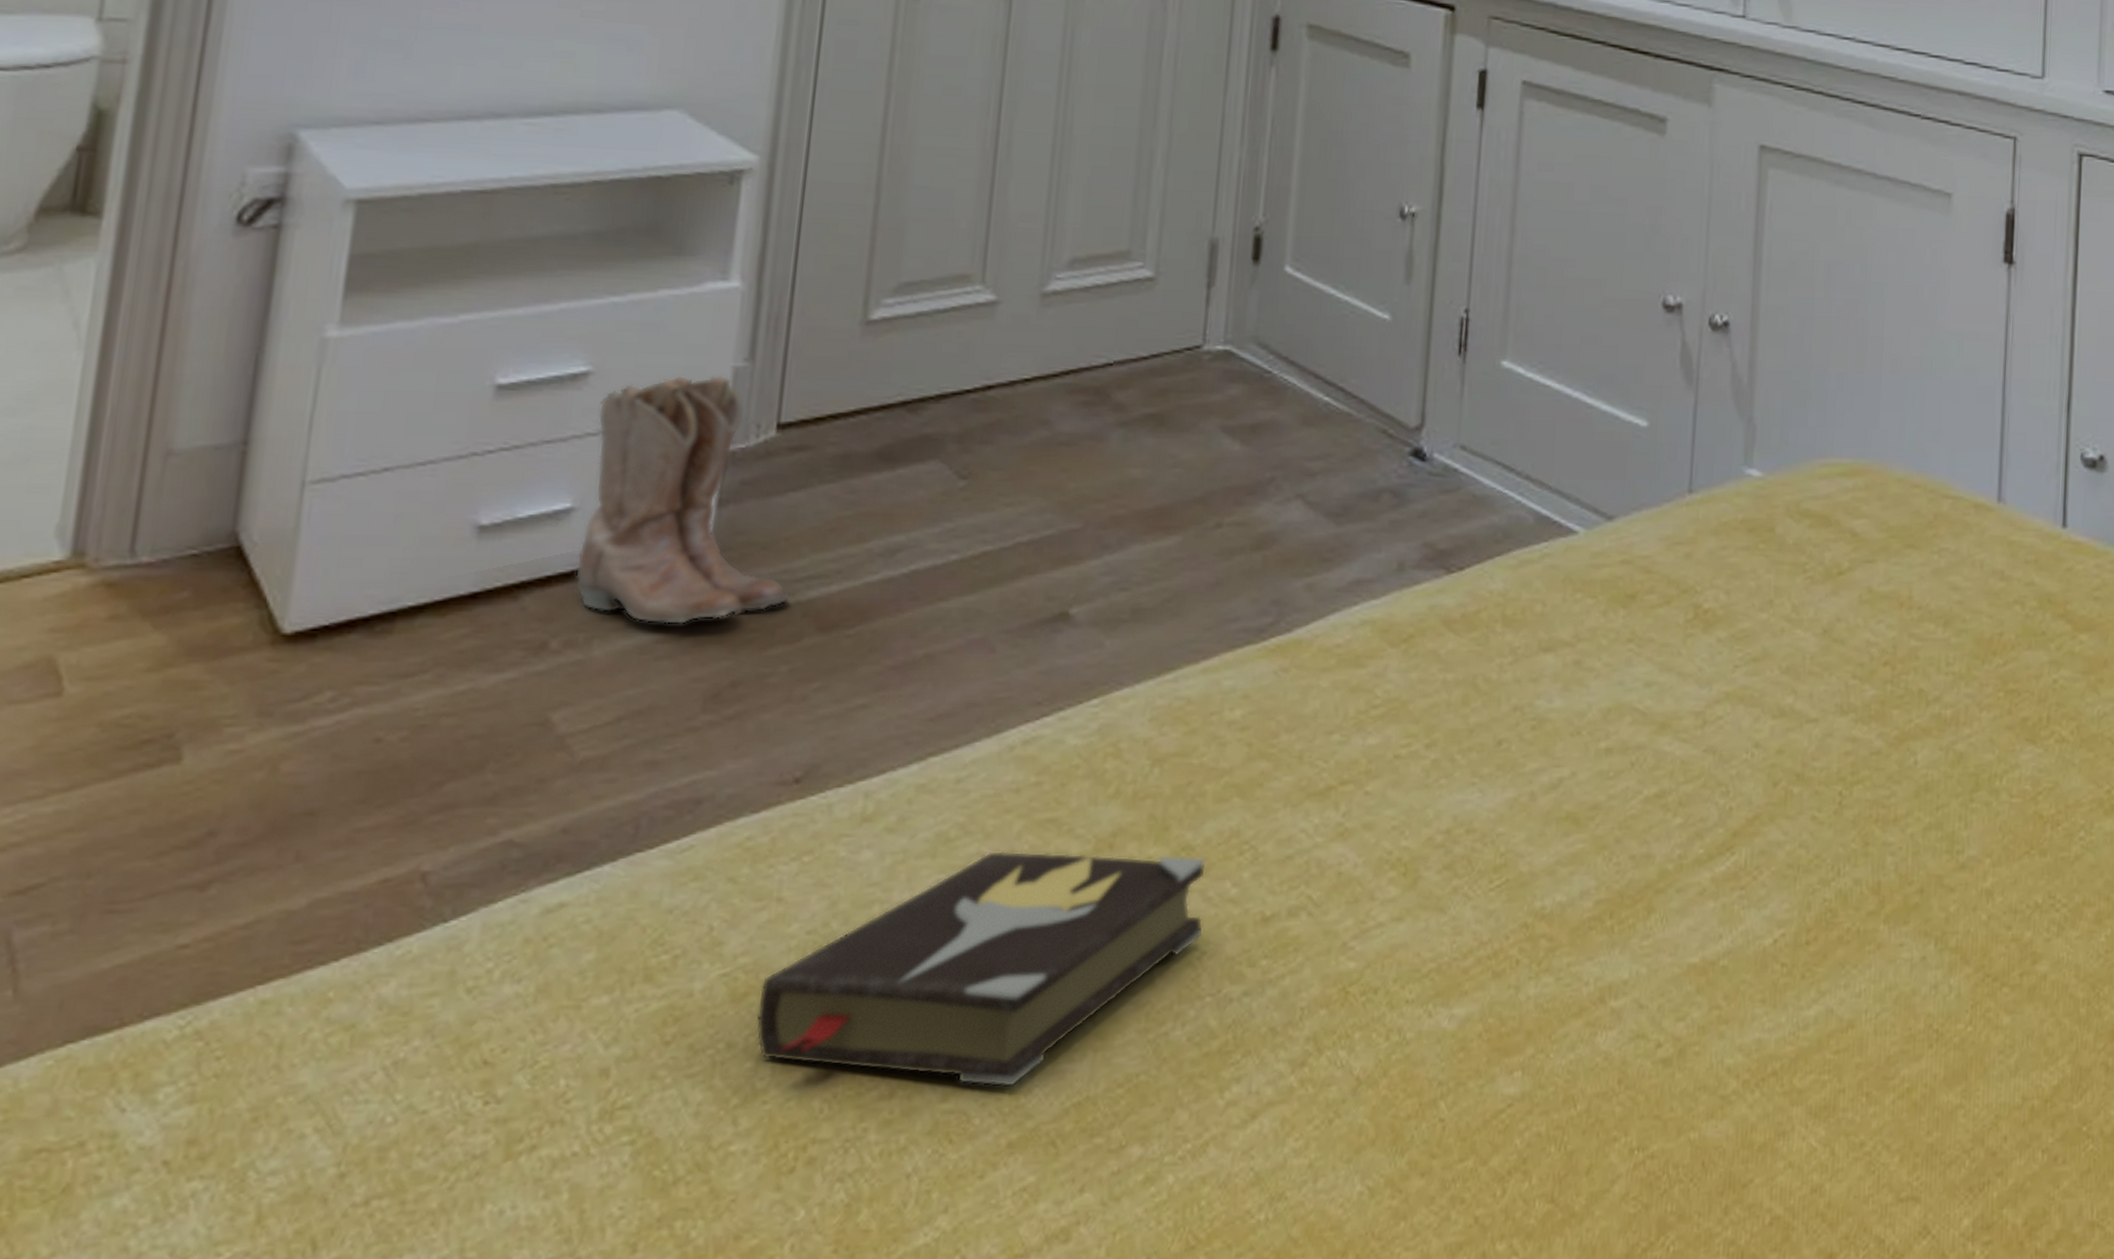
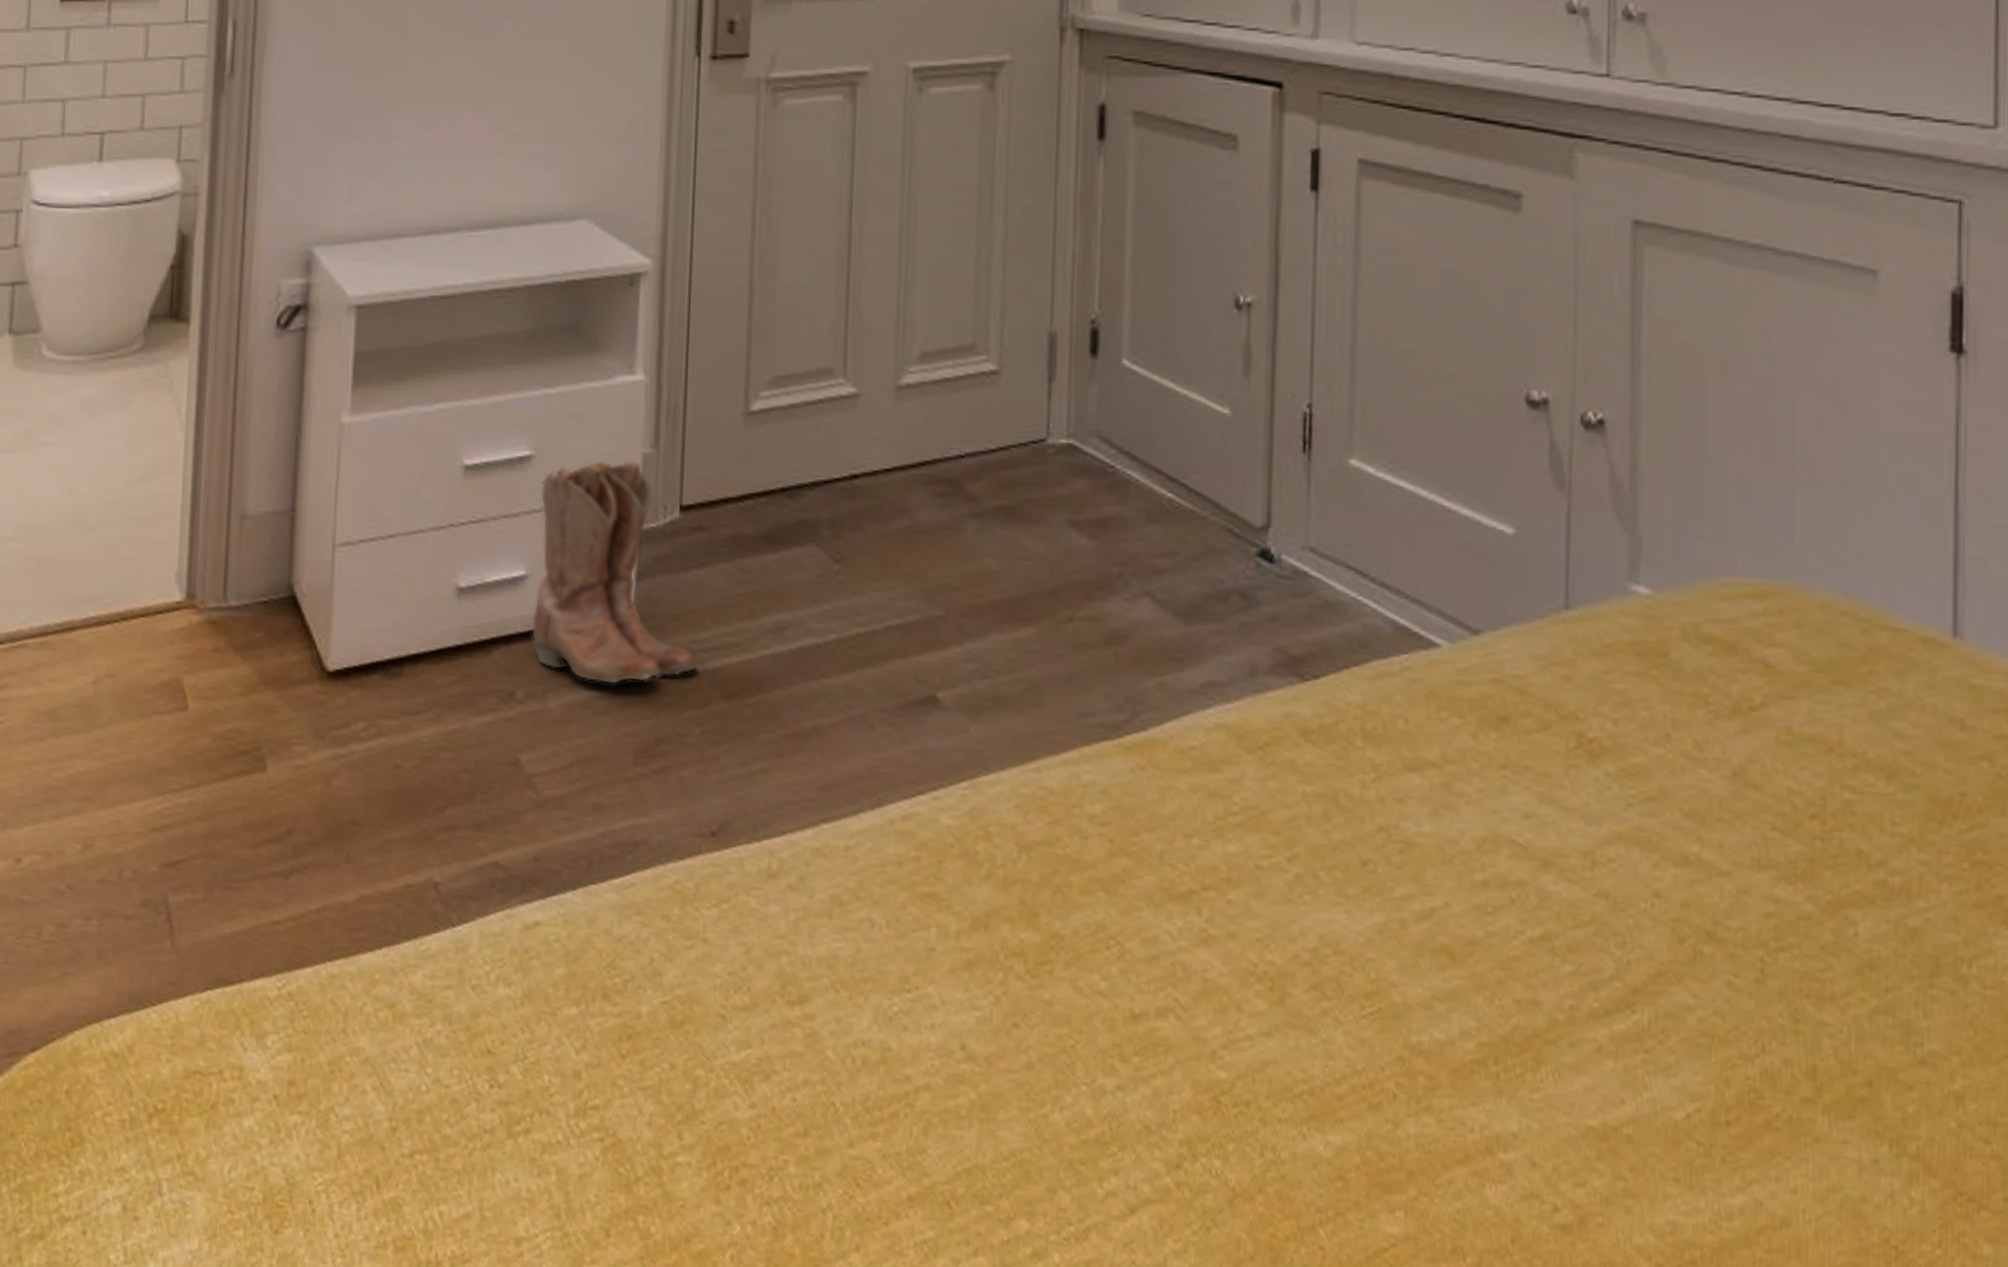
hardback book: present [755,851,1206,1087] -> none [691,918,1076,1143]

